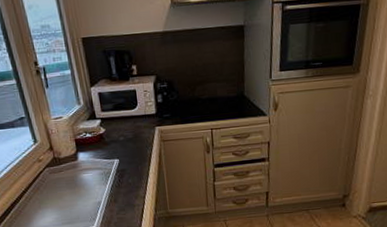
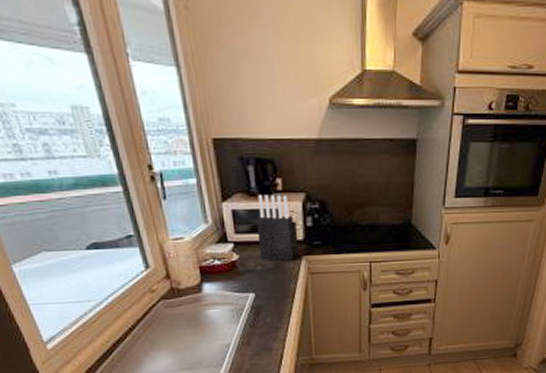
knife block: none [118,78,153,132] -> present [256,195,299,261]

